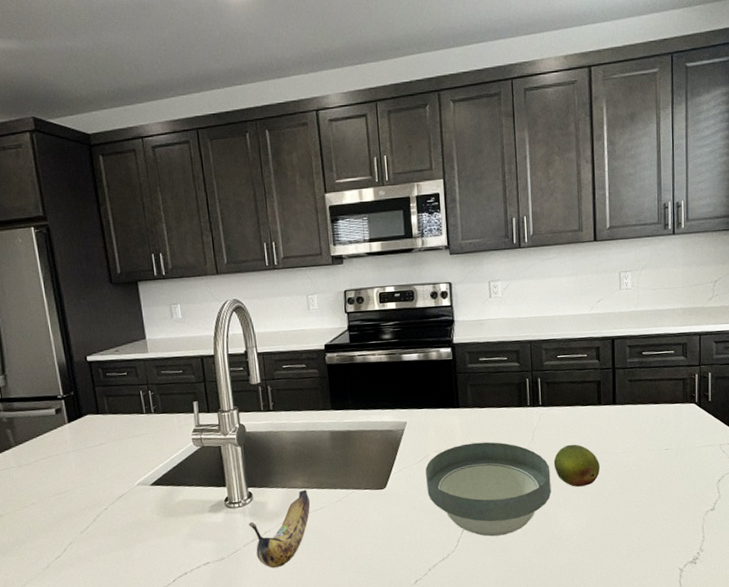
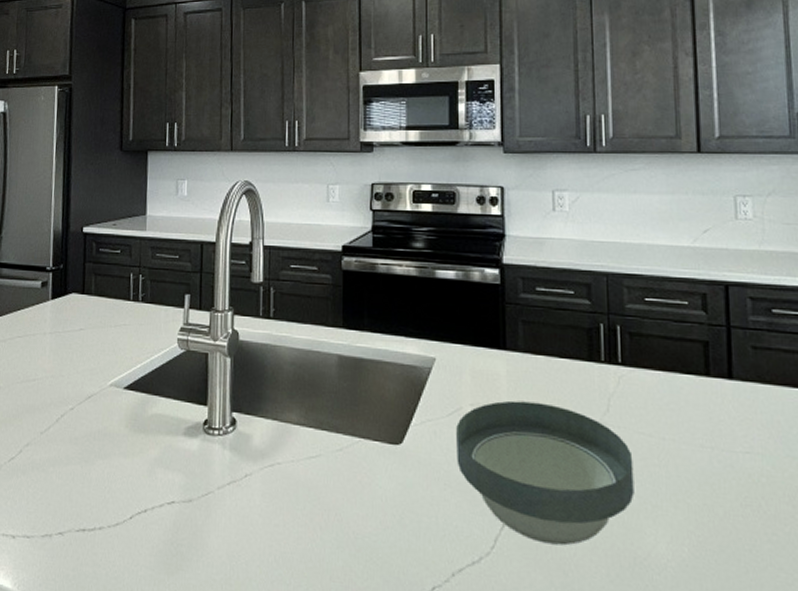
banana: present [249,490,311,569] -> none [227,427,305,528]
fruit: present [553,444,601,487] -> none [638,426,710,494]

